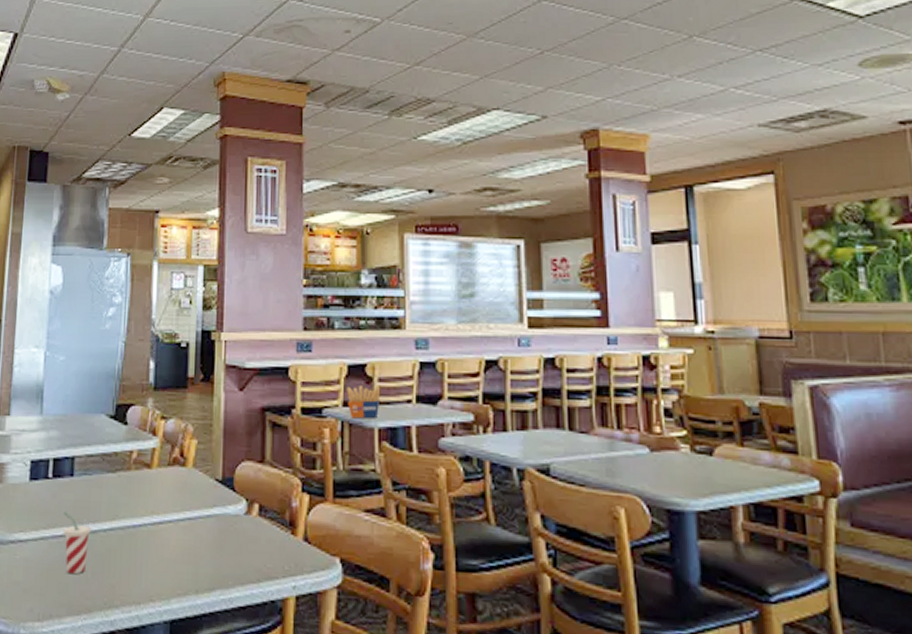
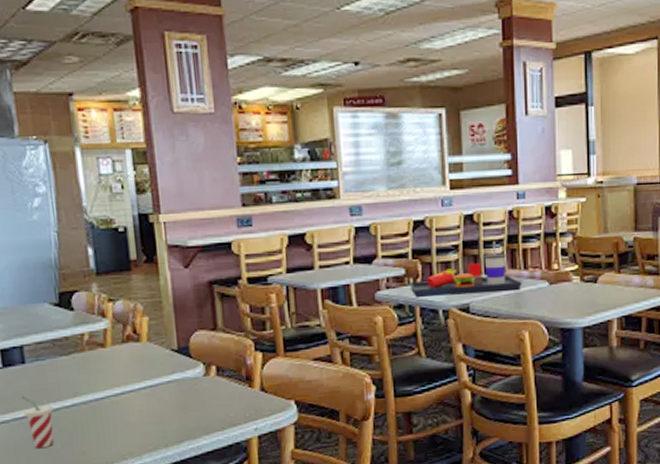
french fries: present [347,385,381,419] -> none [289,252,321,283]
food tray: none [479,392,615,454] -> present [409,241,522,297]

